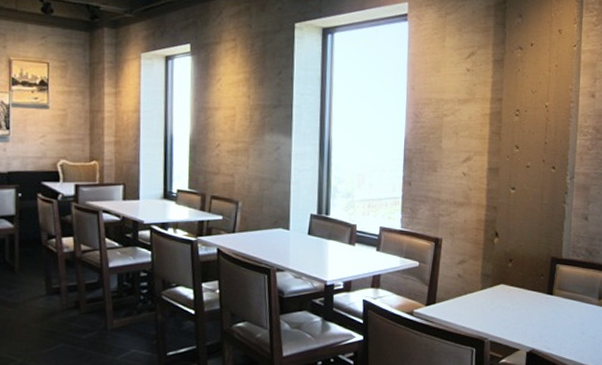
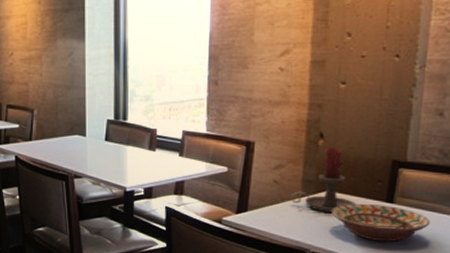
candle holder: none [472,245,524,304] -> present [291,147,356,212]
decorative bowl: none [505,296,581,329] -> present [332,204,431,242]

